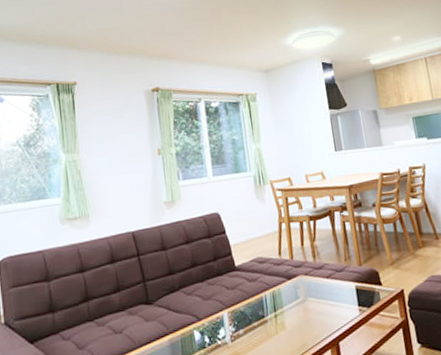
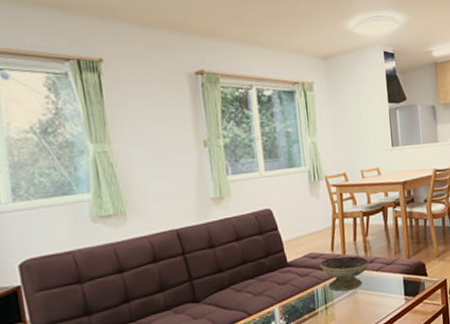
decorative bowl: none [267,261,319,299] -> present [320,256,370,292]

